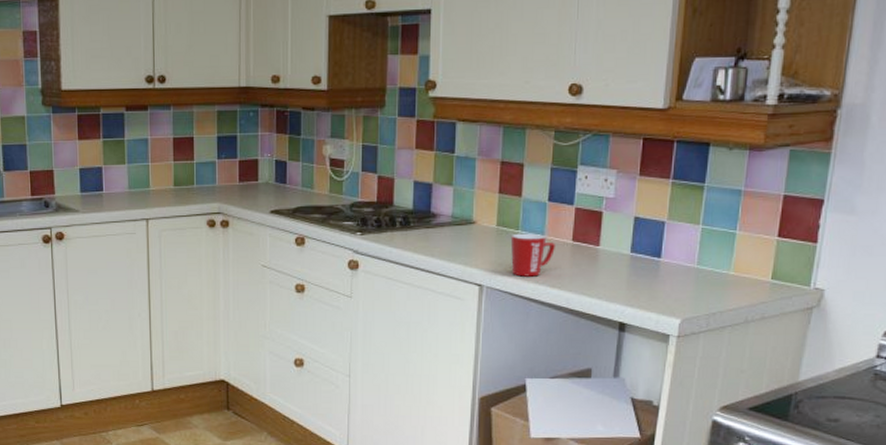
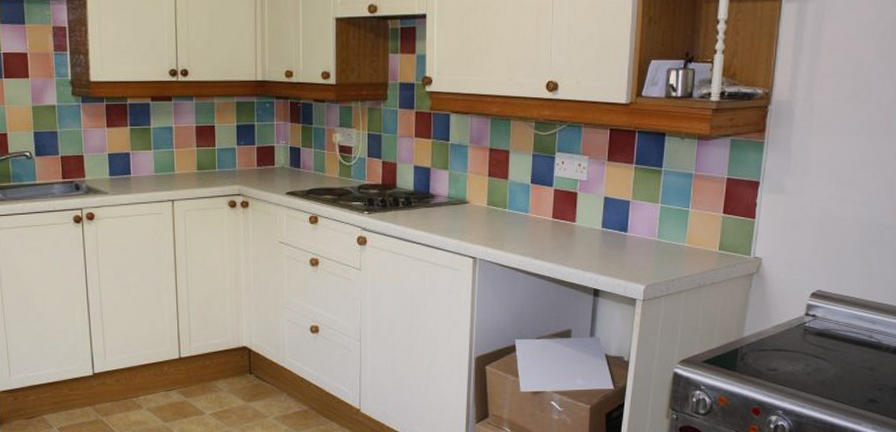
mug: present [510,233,555,277] -> none [499,211,538,250]

